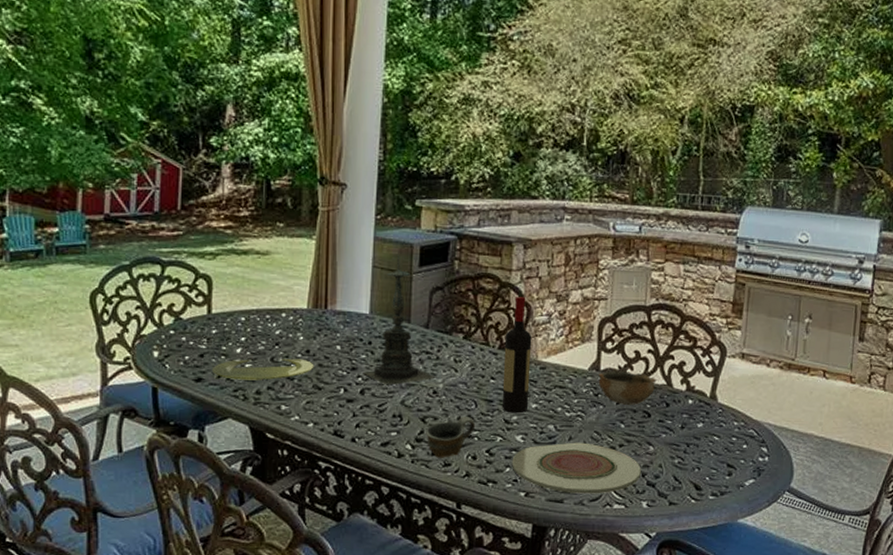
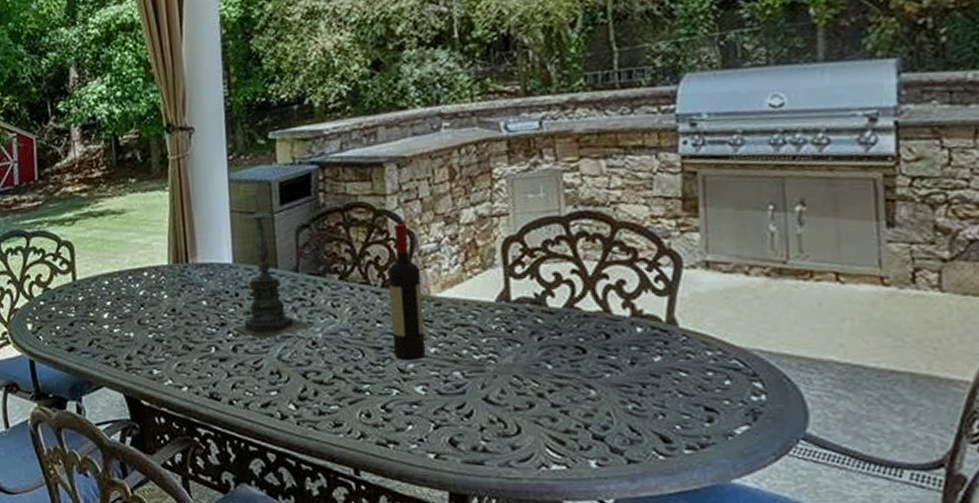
plate: present [211,358,314,381] -> none [82,318,182,346]
cup: present [426,417,476,458] -> none [309,368,366,418]
plate: present [511,442,641,494] -> none [413,390,583,453]
bowl: present [598,370,657,405] -> none [509,298,588,340]

